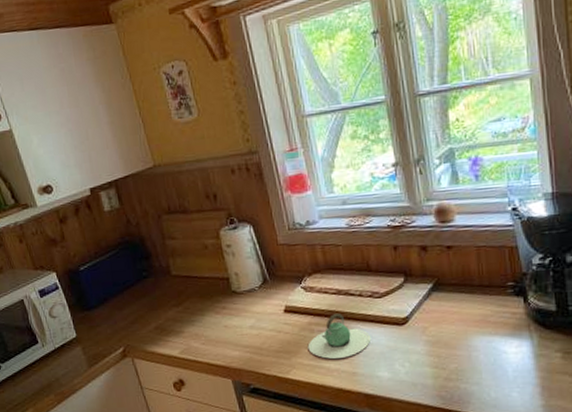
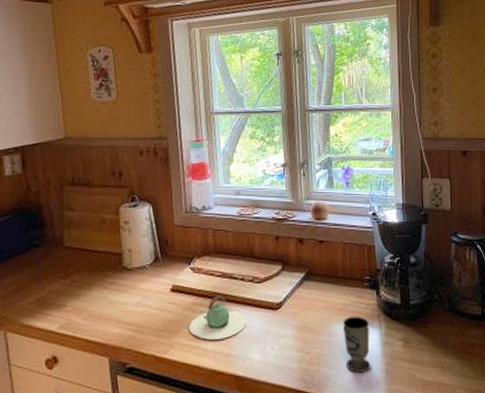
cup: none [483,327,522,389] -> present [342,316,371,373]

